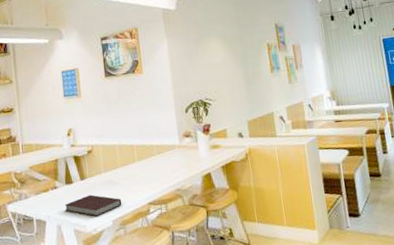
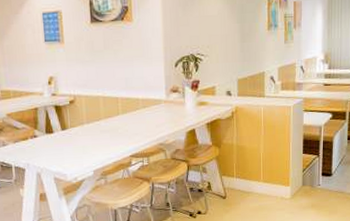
notebook: present [65,195,122,217] -> none [45,145,104,166]

